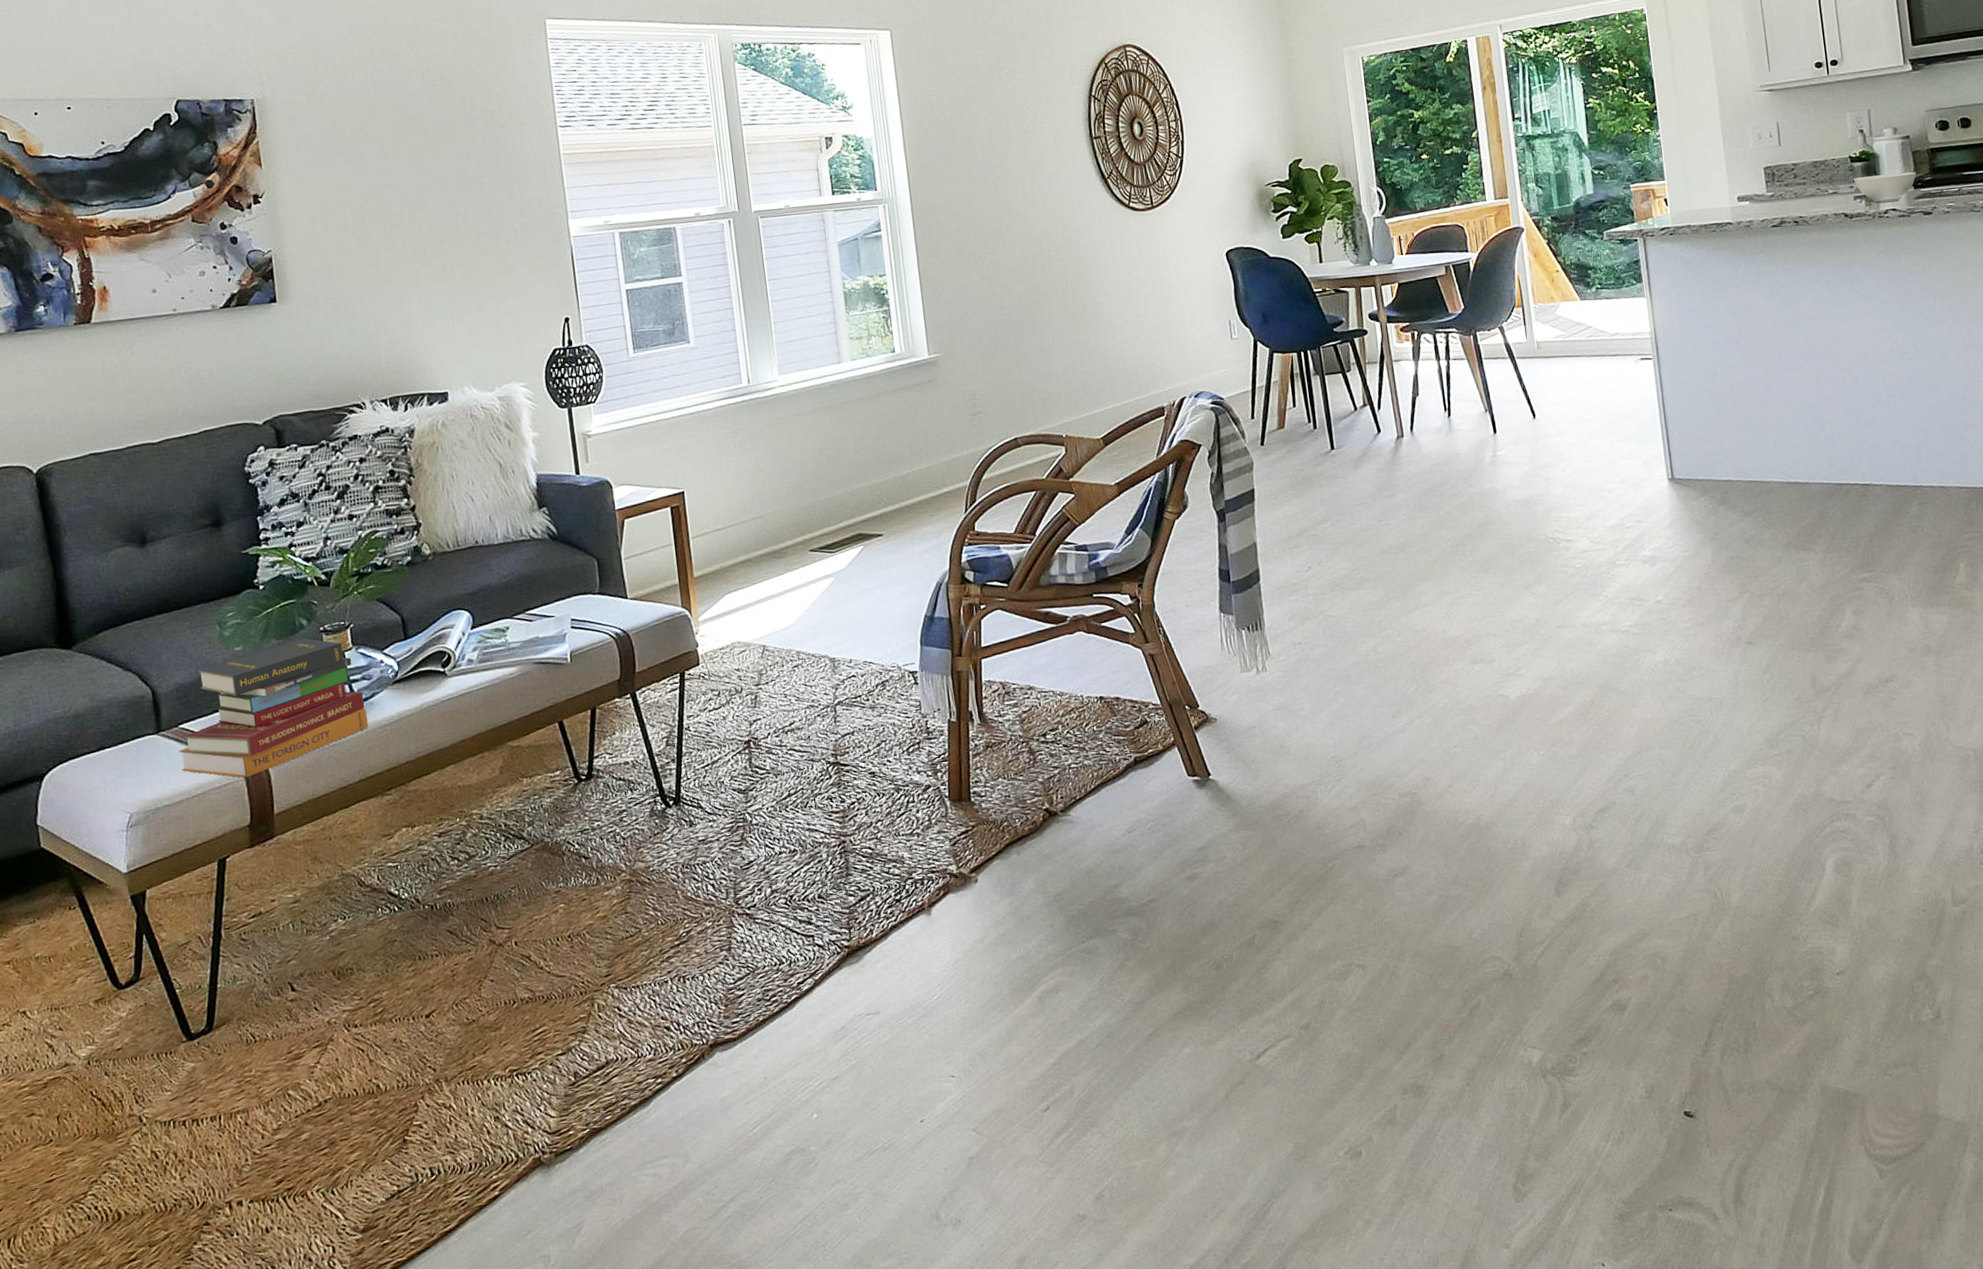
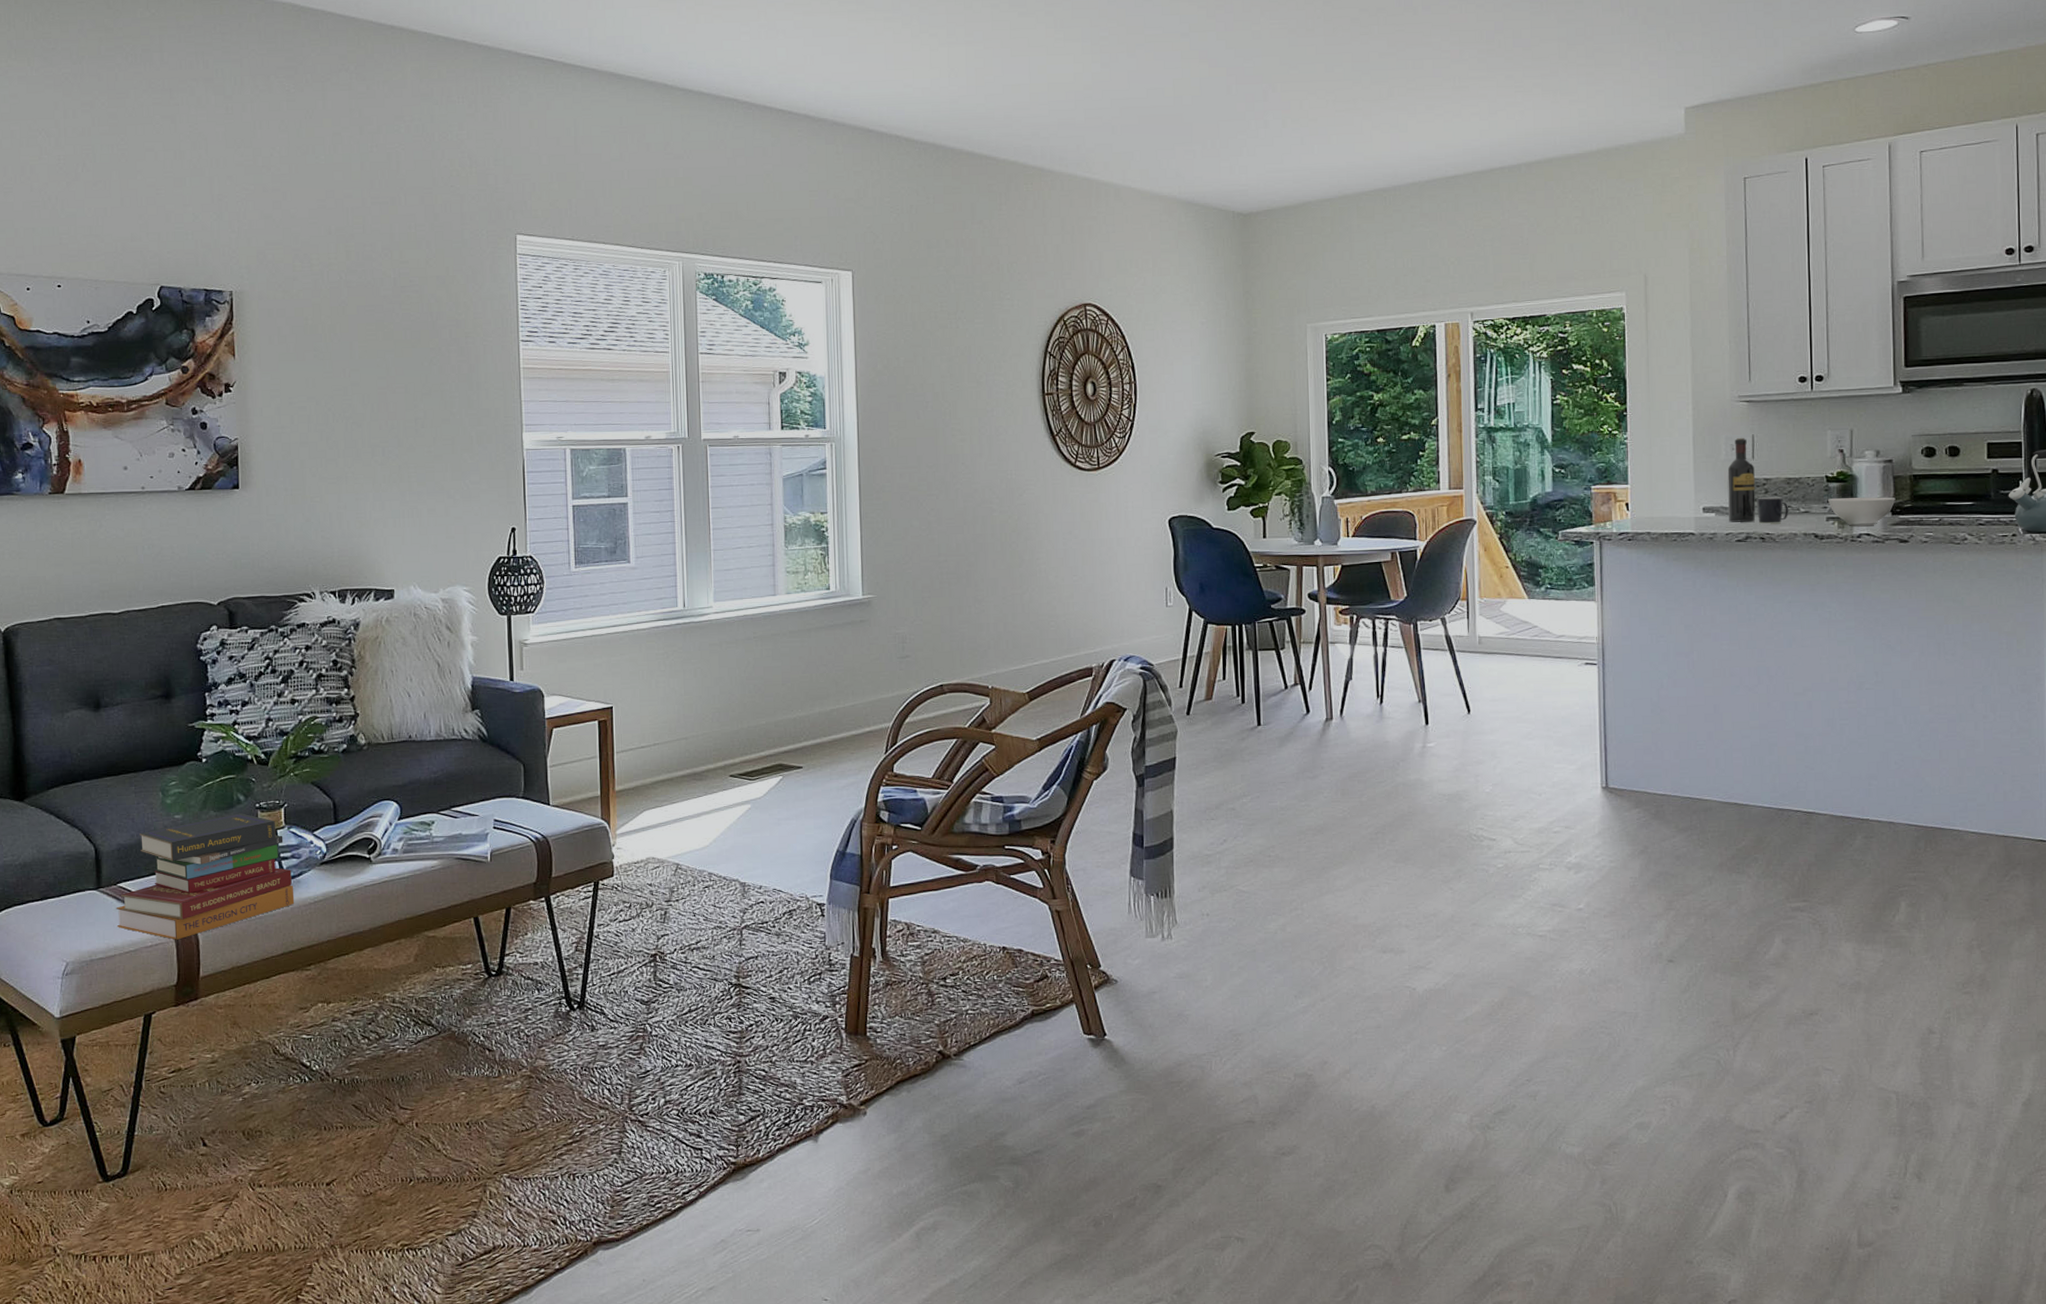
wine bottle: none [1757,126,1788,209] -> present [1727,438,1756,522]
mug: none [1787,180,1818,209] -> present [1756,497,1788,526]

